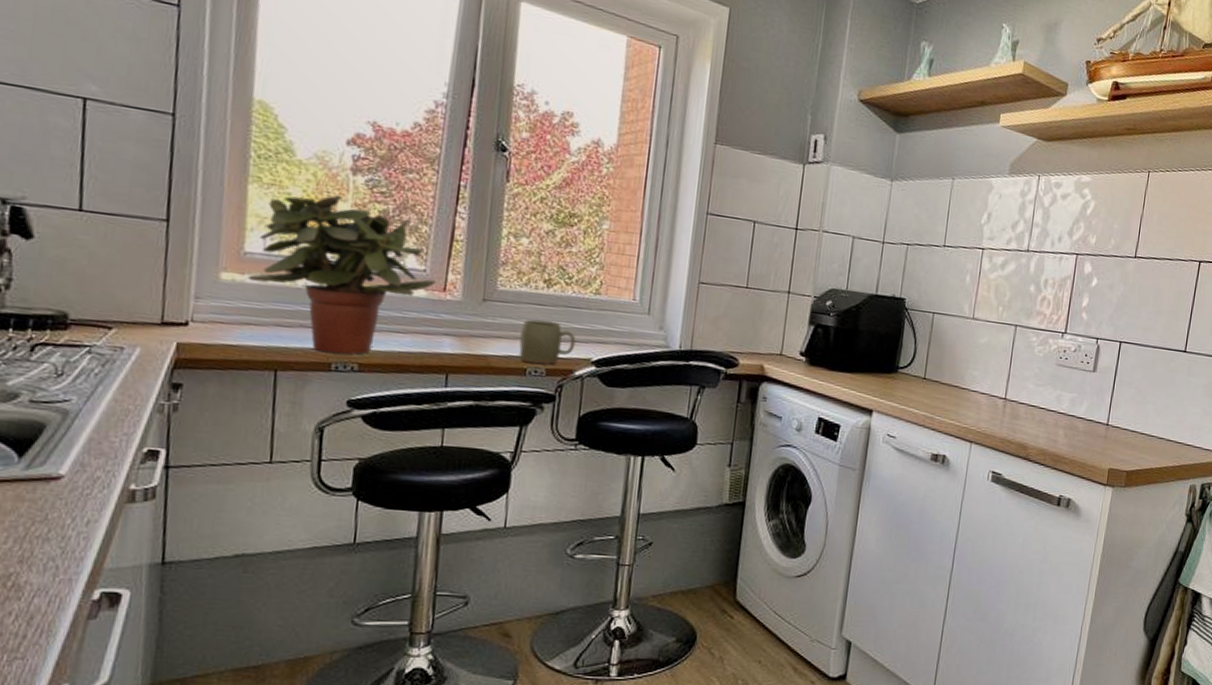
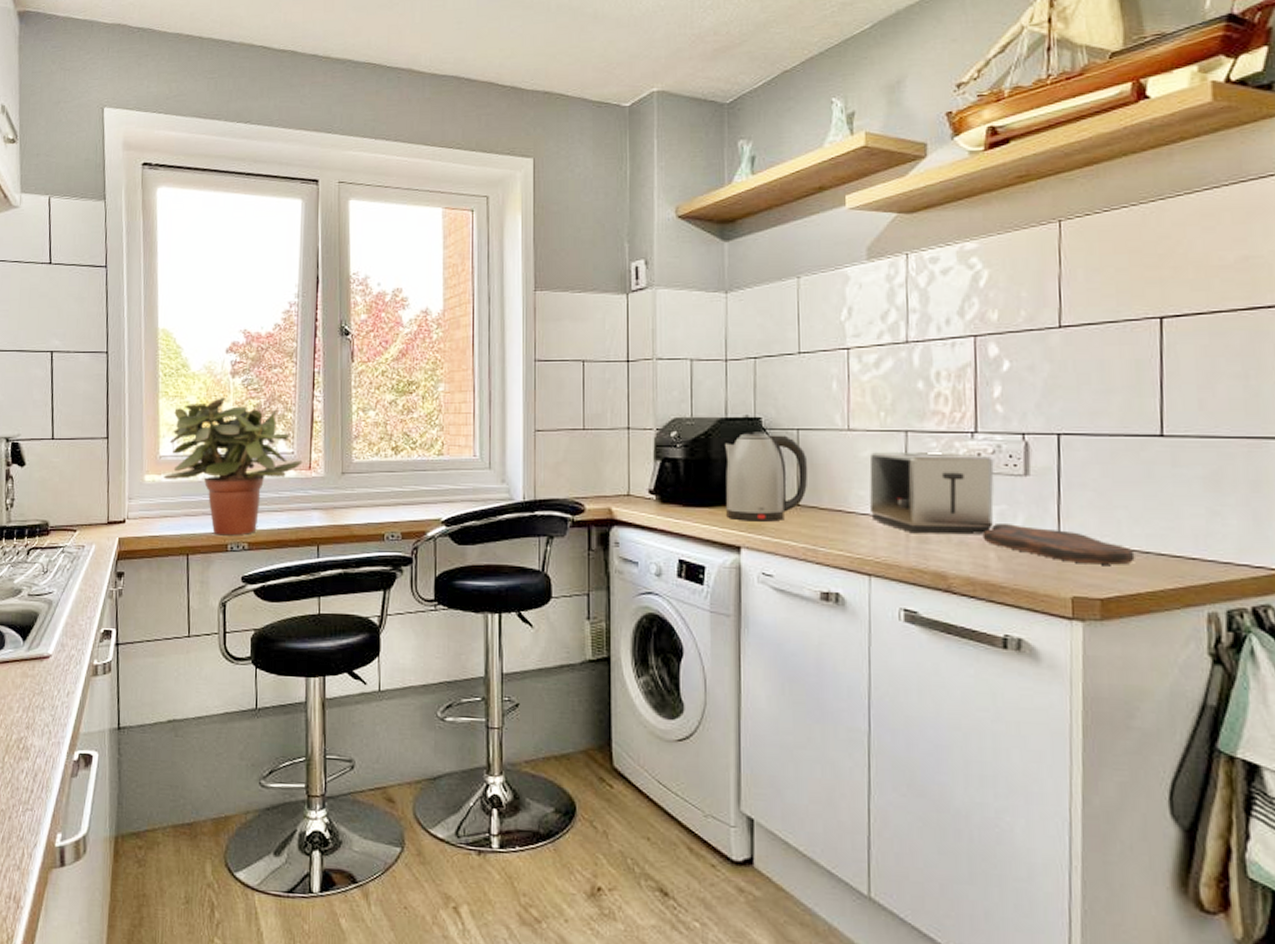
mug: present [519,319,576,364] -> none [376,486,425,528]
kettle: none [864,310,938,391] -> present [725,432,809,522]
toaster: none [980,340,1074,416] -> present [869,452,994,535]
cutting board: none [1057,408,1154,447] -> present [982,524,1135,565]

